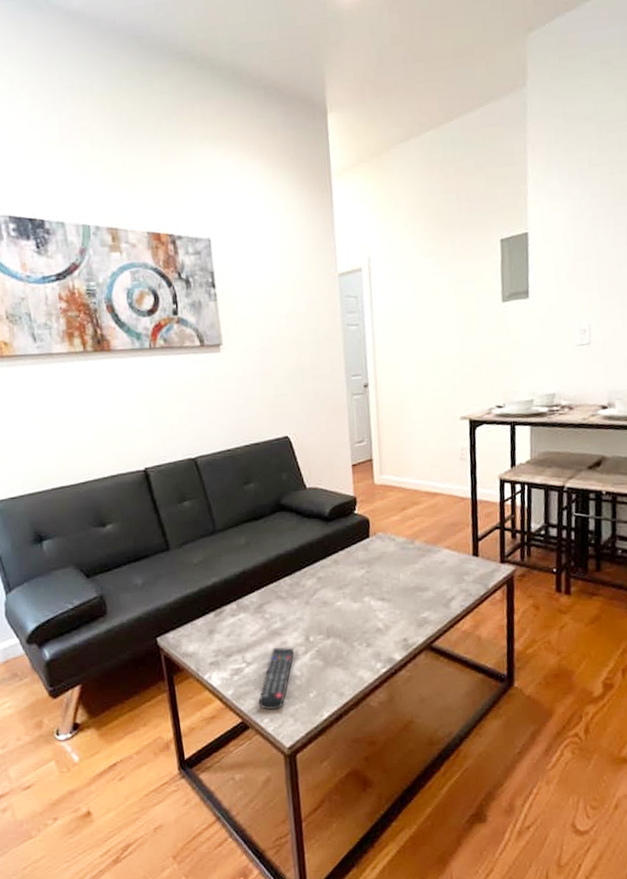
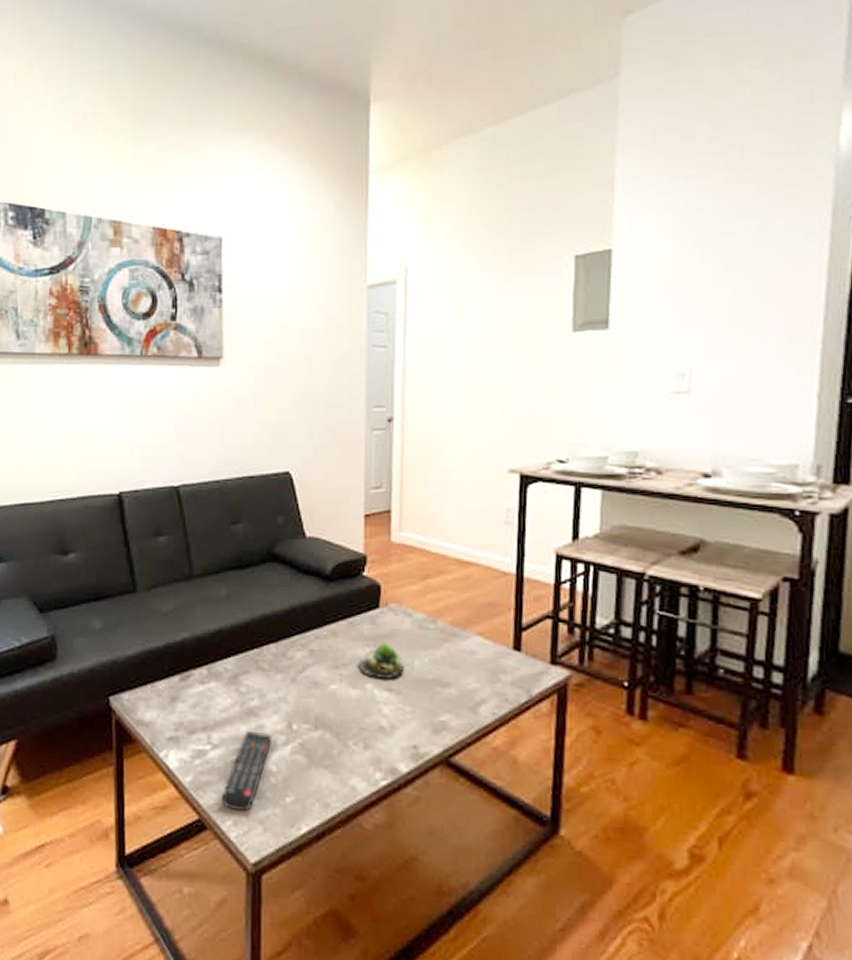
succulent plant: none [356,563,393,592] -> present [358,642,405,680]

